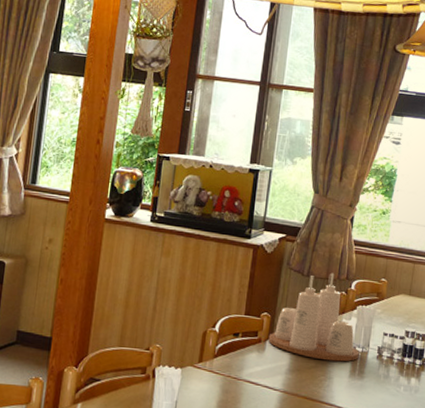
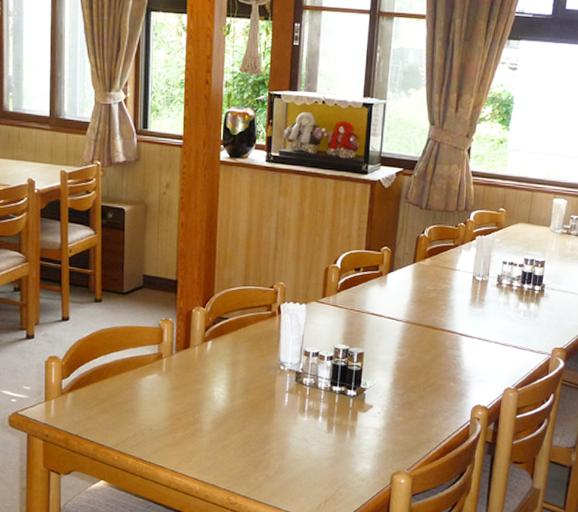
condiment set: present [268,272,359,362] -> none [389,204,479,291]

